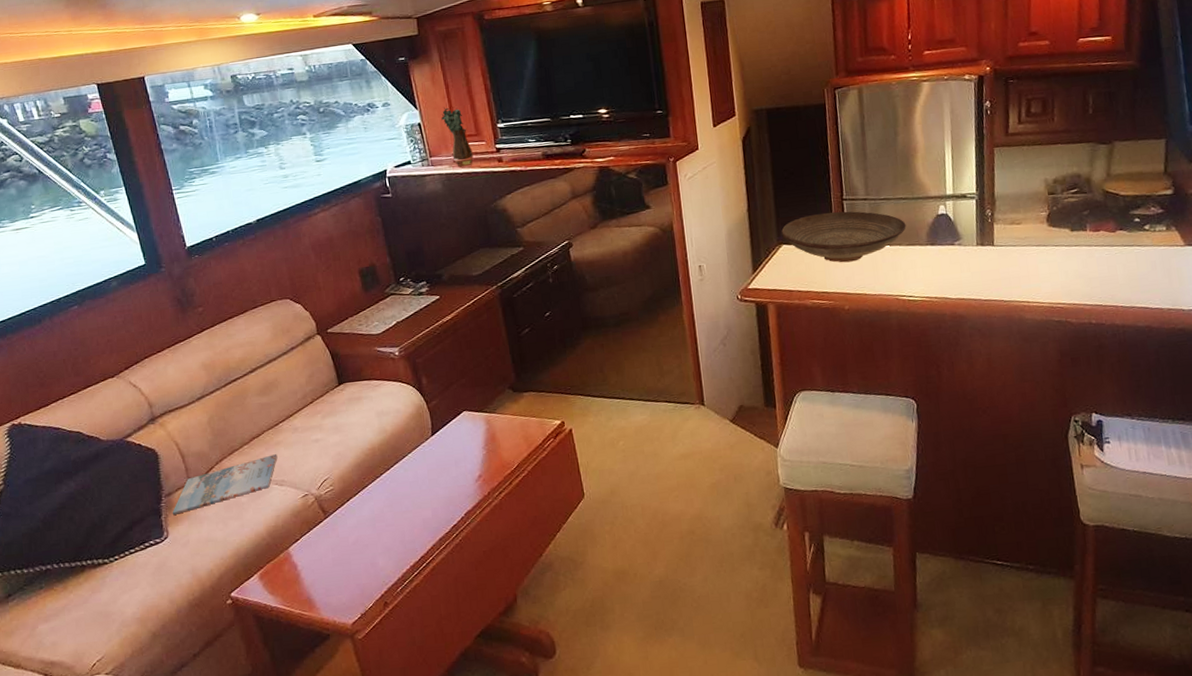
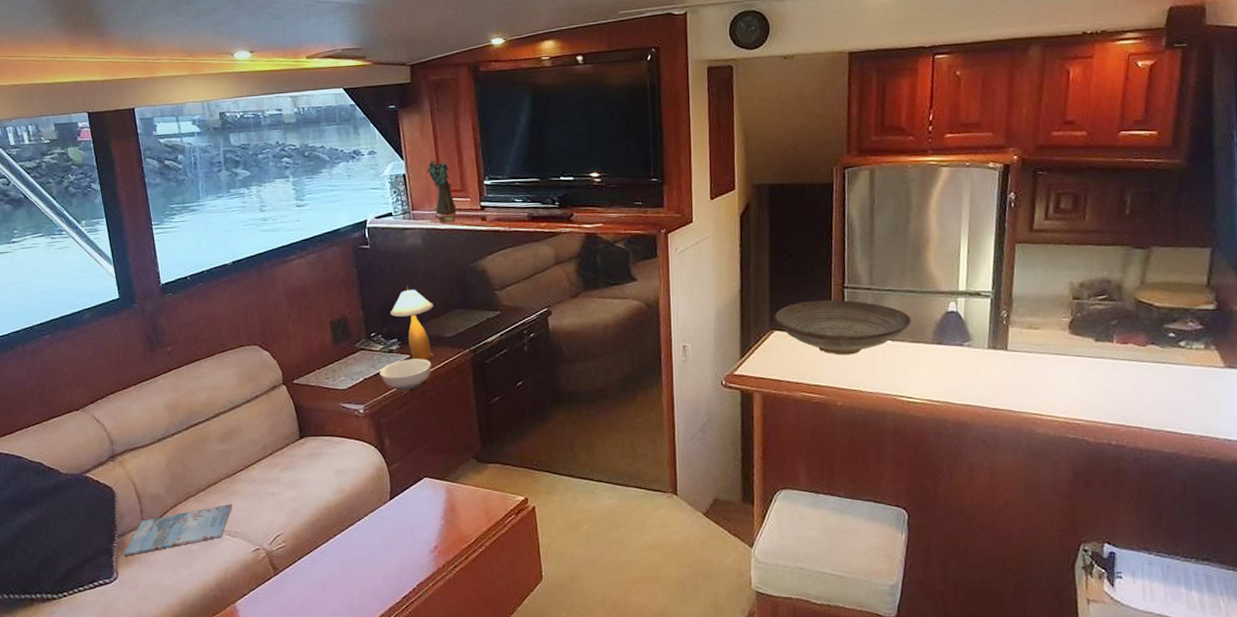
bowl: none [411,298,461,331] -> present [379,358,431,391]
table lamp: none [417,230,463,300] -> present [390,286,434,361]

